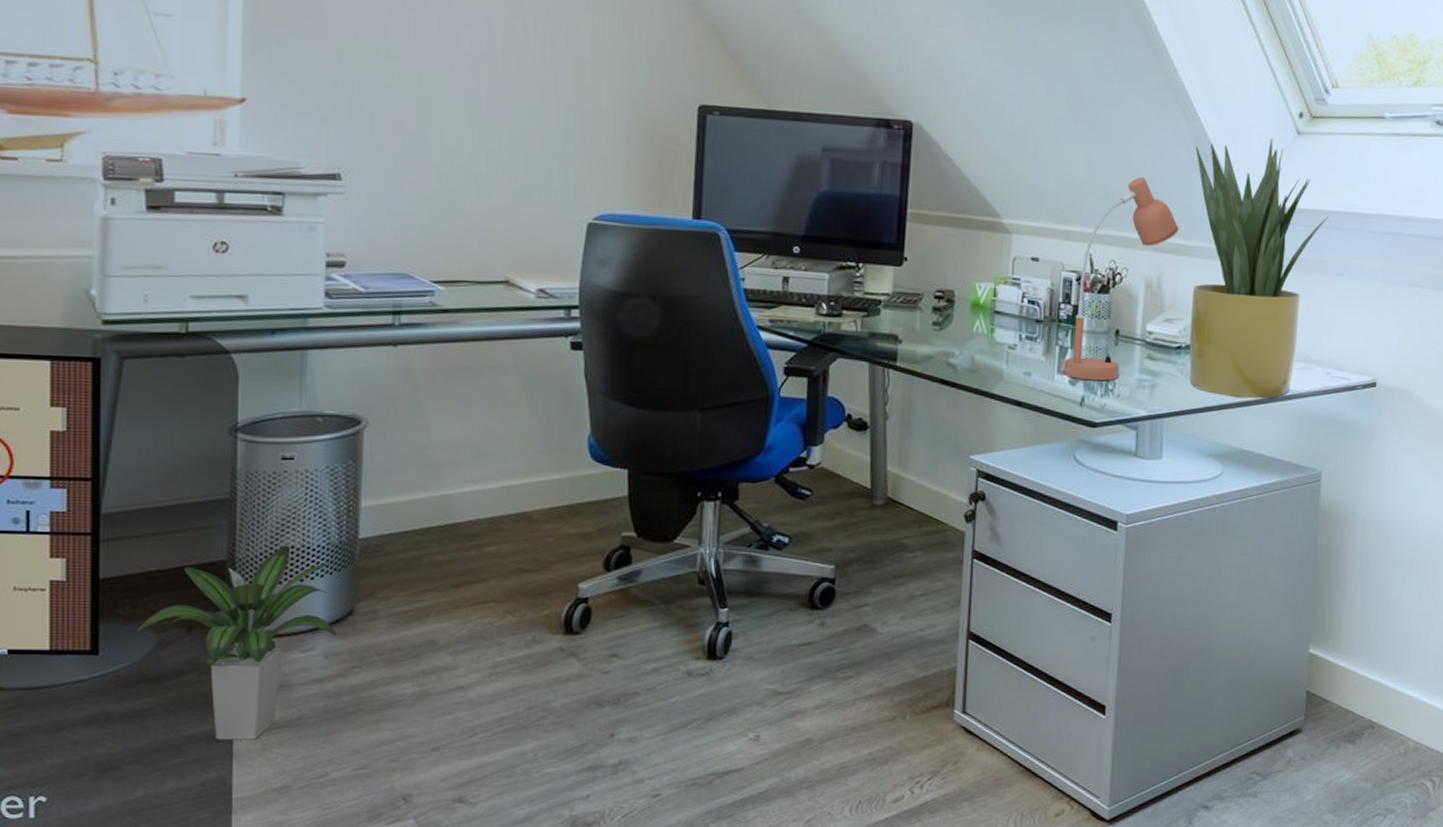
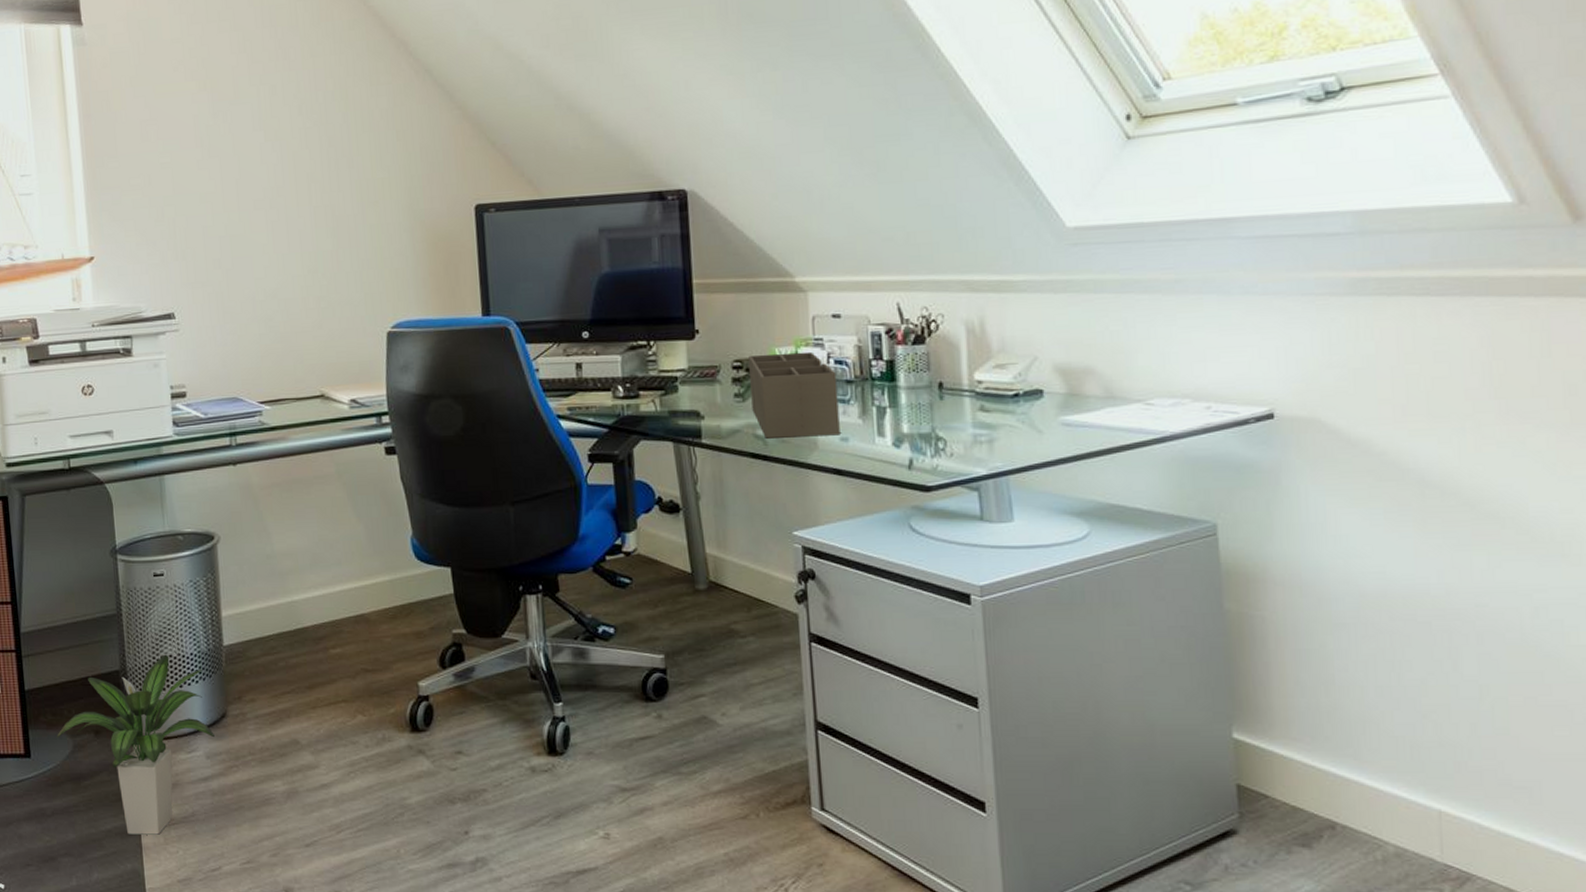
desk organizer: none [948,287,1028,370] -> present [749,351,840,439]
desk lamp: present [1062,176,1179,381] -> none [883,212,998,441]
planter: present [1189,138,1329,399] -> none [1003,149,1182,446]

